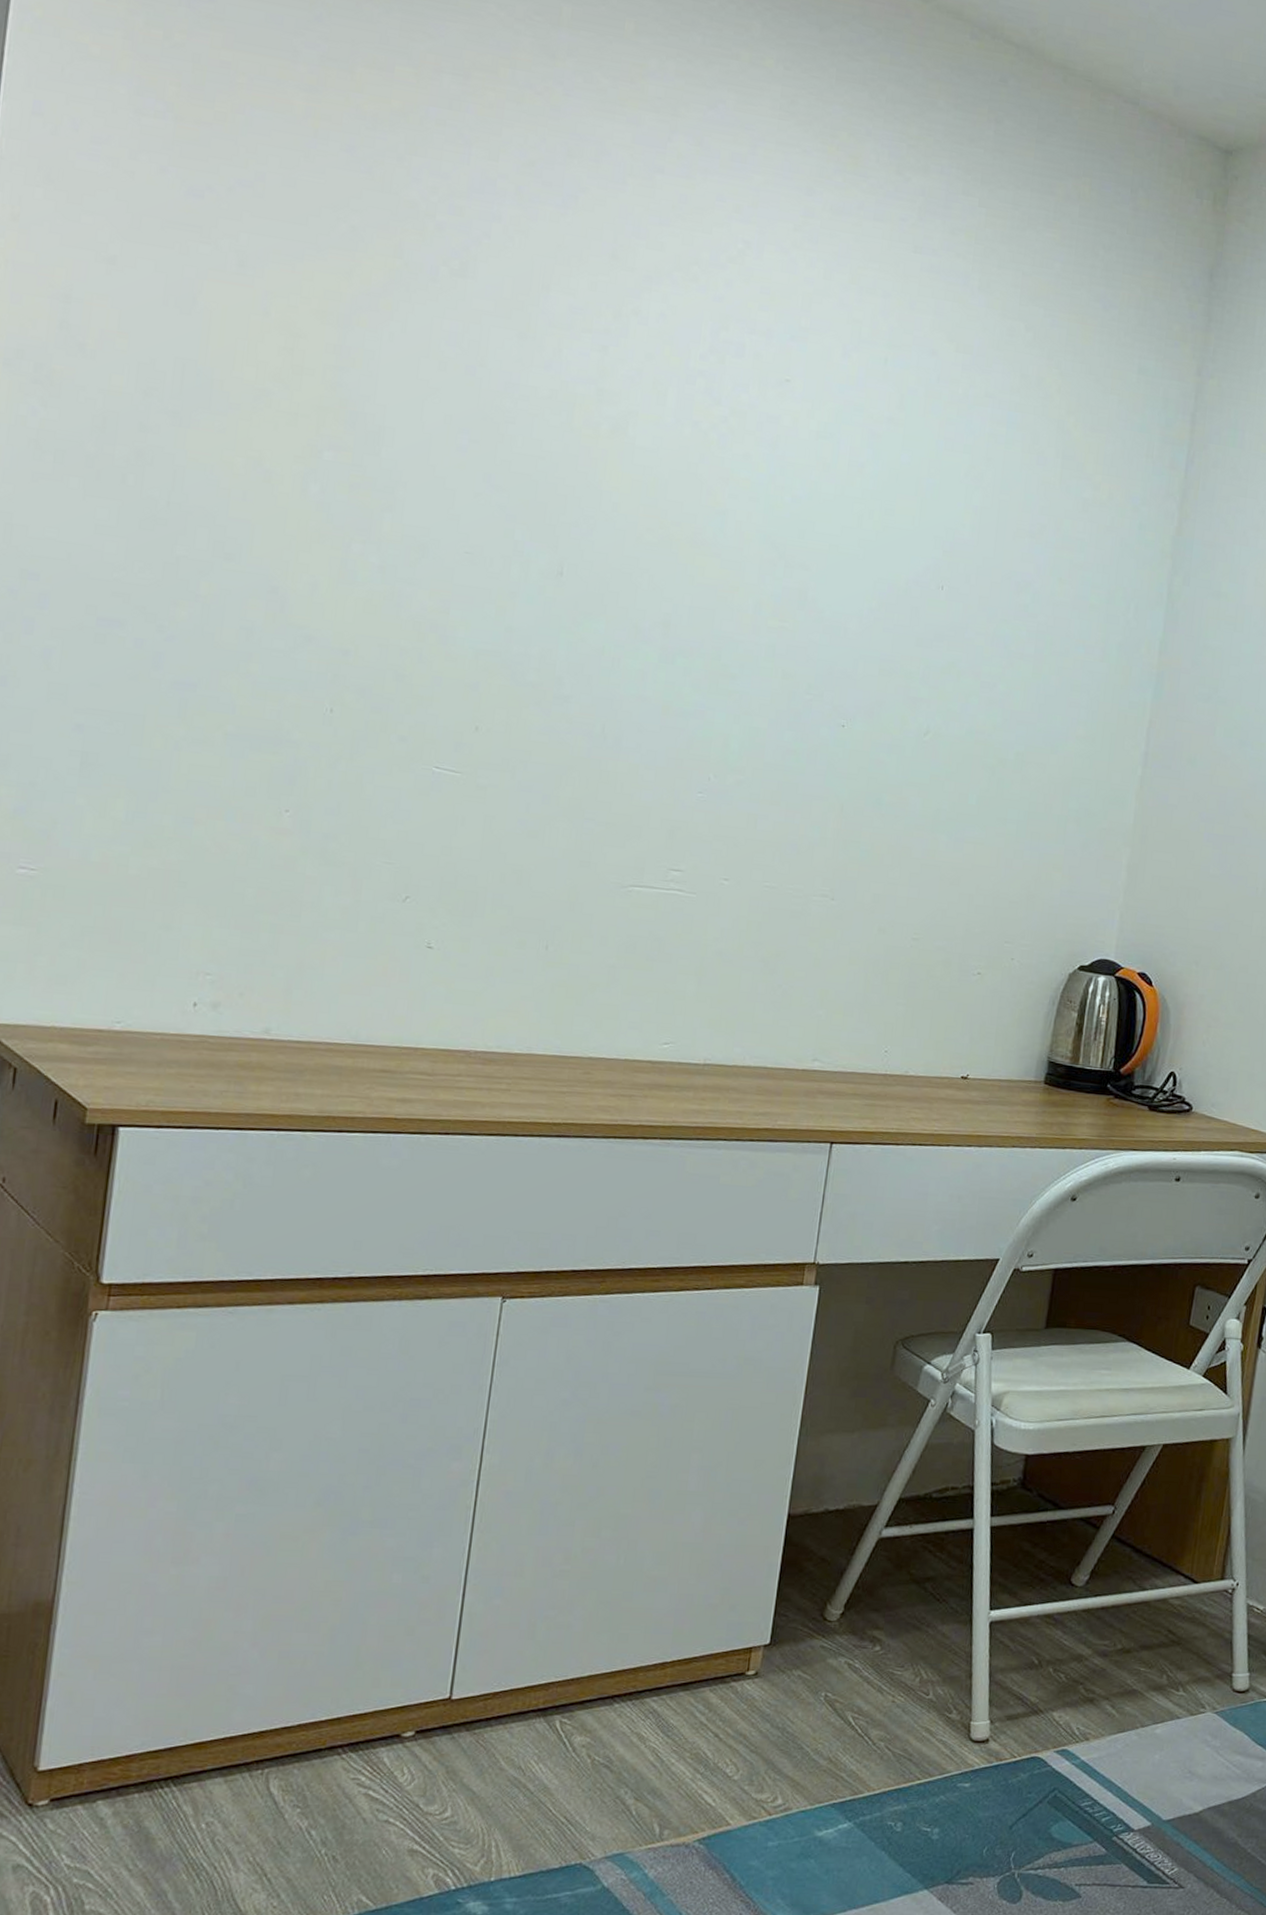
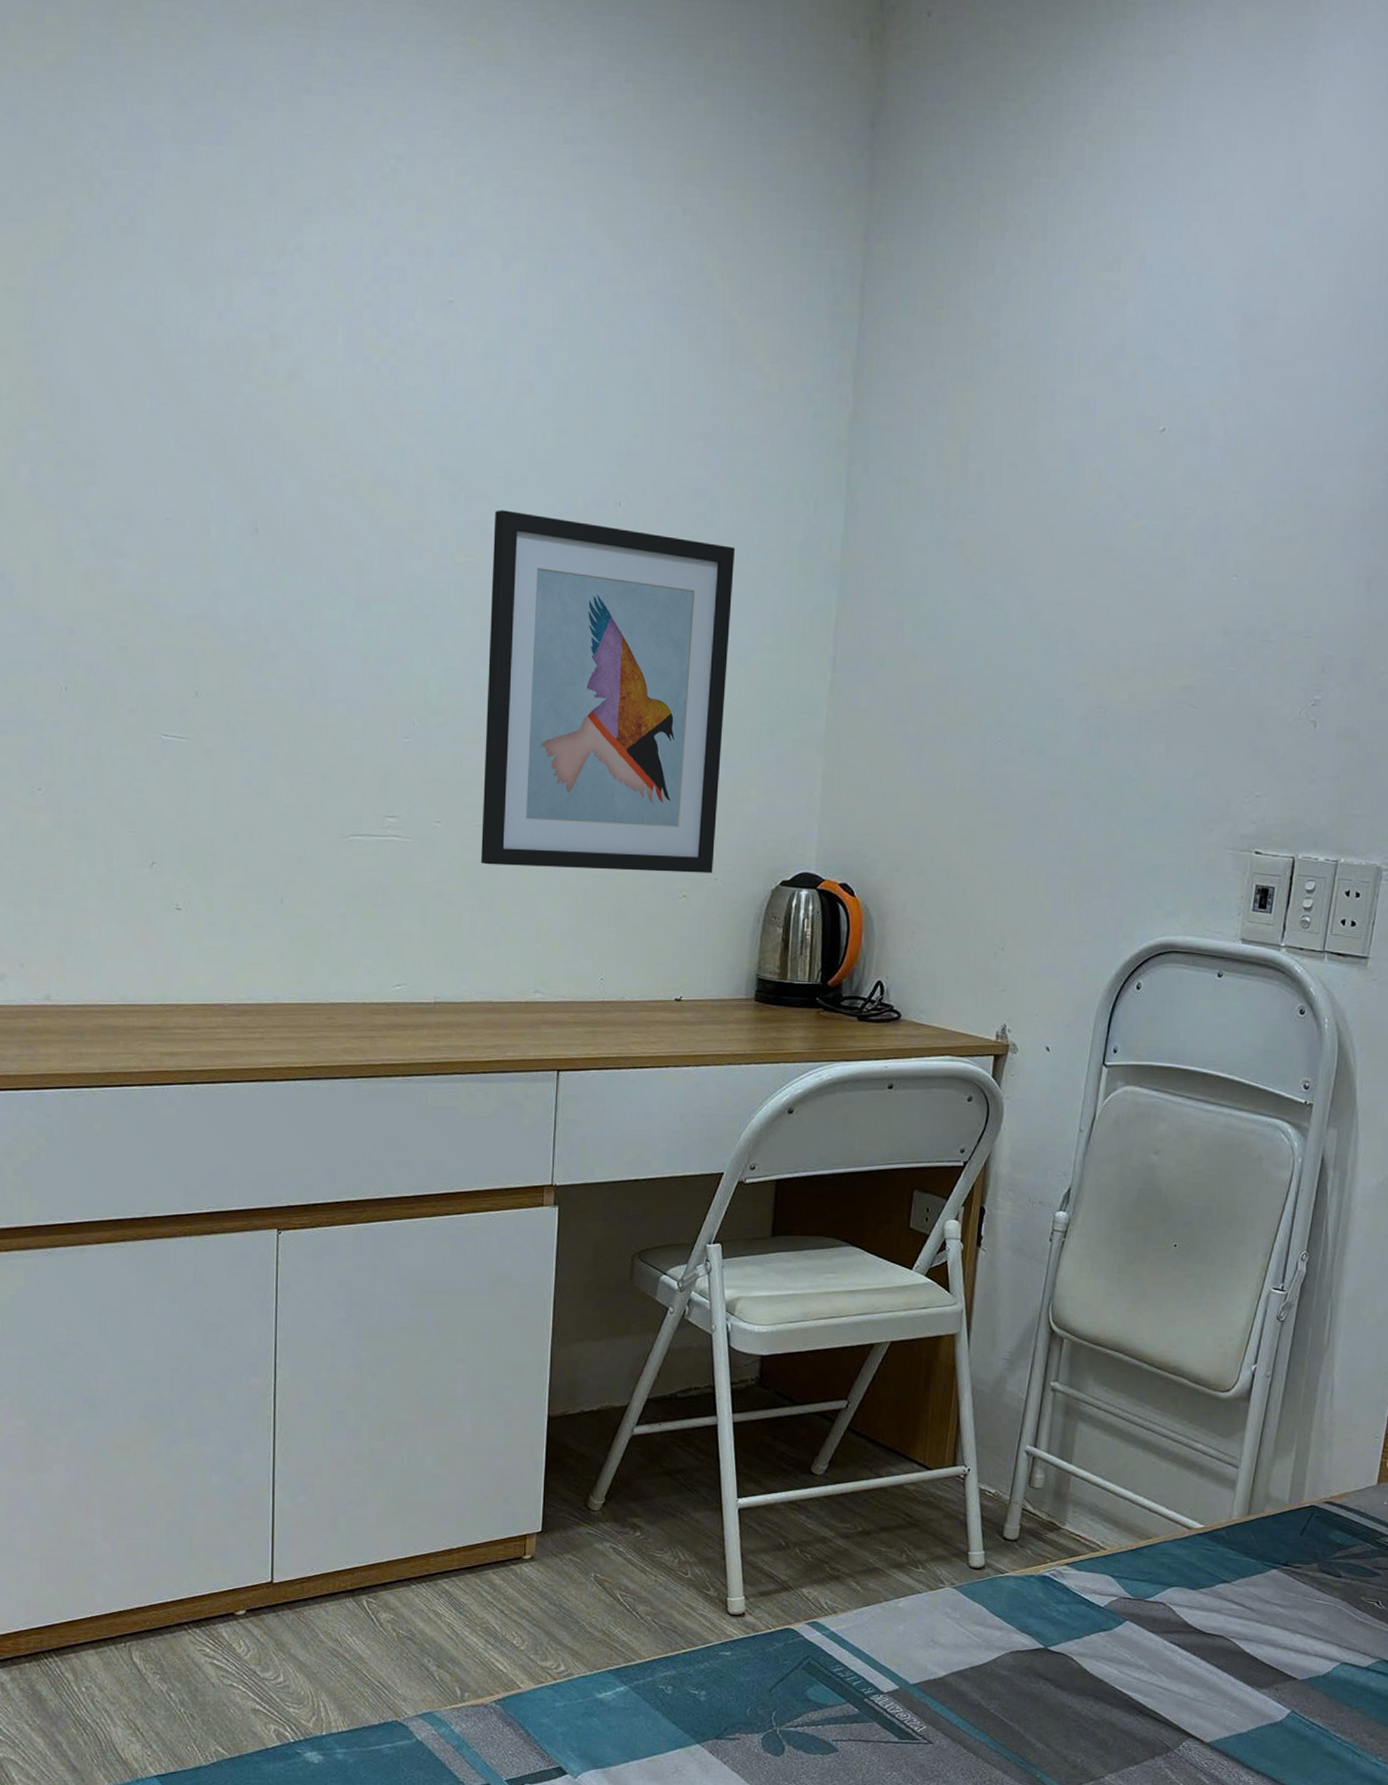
wall art: none [768,580,1054,953] -> present [481,510,735,873]

